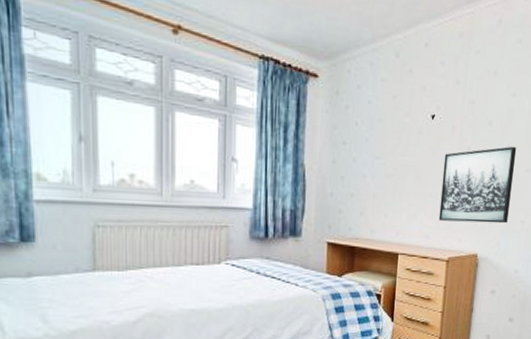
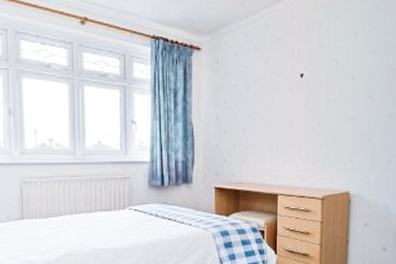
wall art: present [438,146,517,224] -> none [312,96,379,164]

